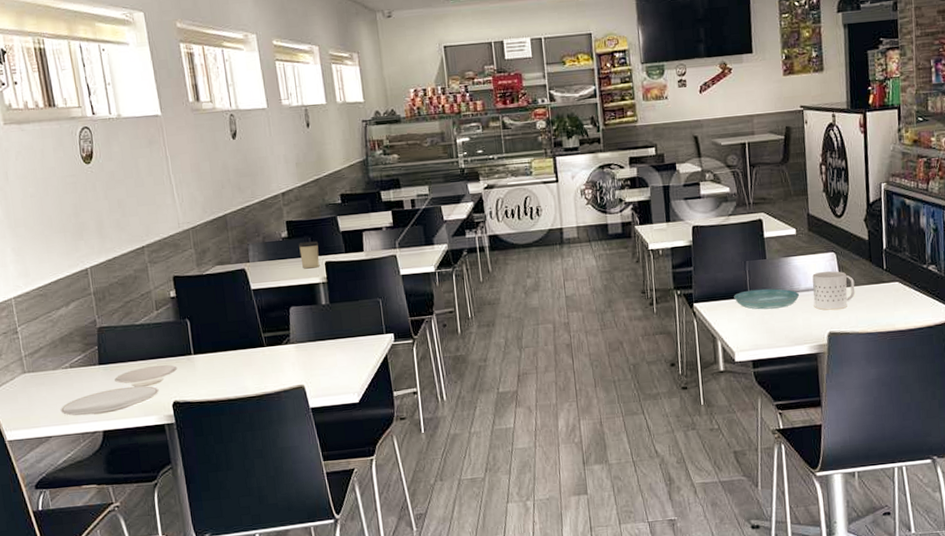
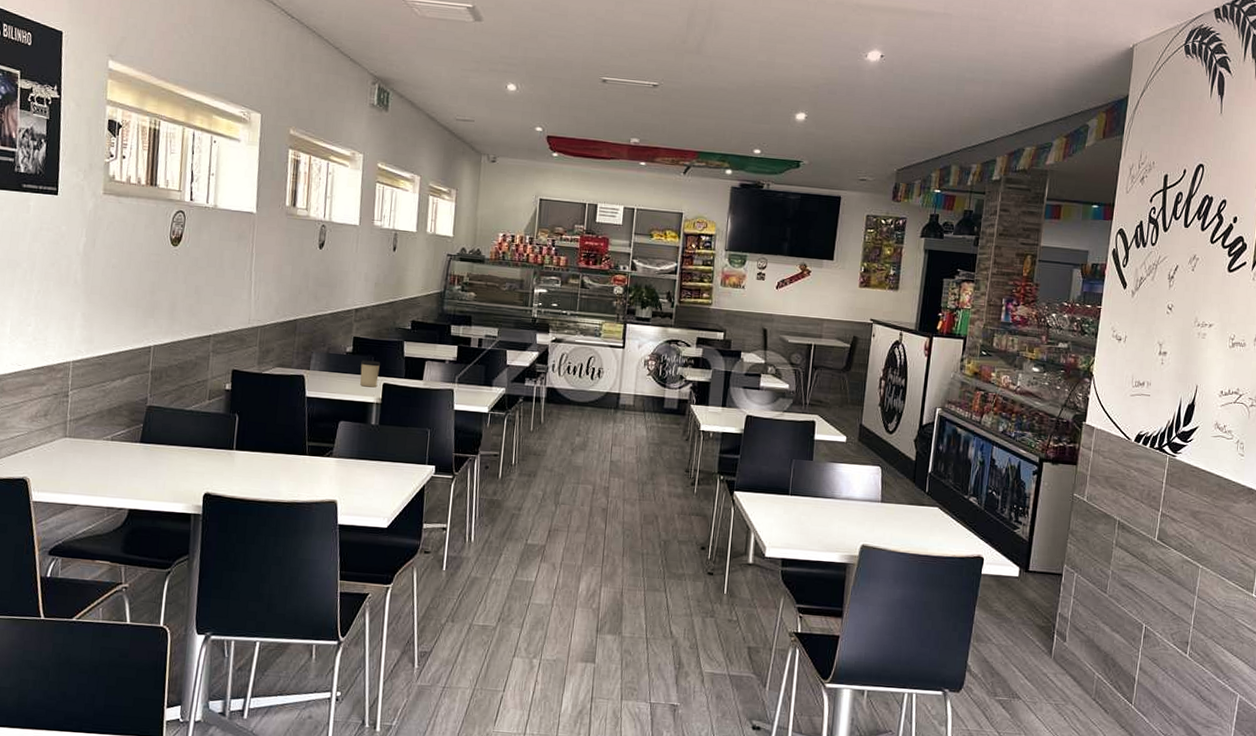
plate: present [60,385,159,416] -> none [91,469,193,492]
saucer: present [115,364,178,387] -> none [152,453,217,473]
saucer: present [734,288,800,310] -> none [774,488,840,512]
mug: present [812,271,856,311] -> none [851,483,895,525]

